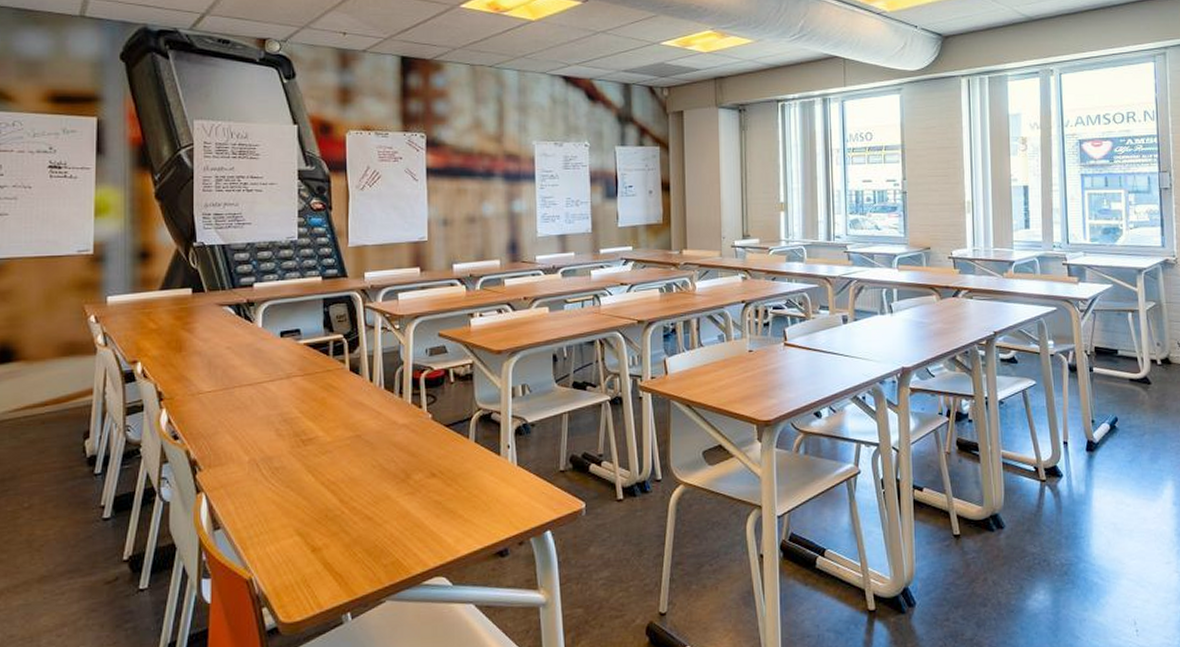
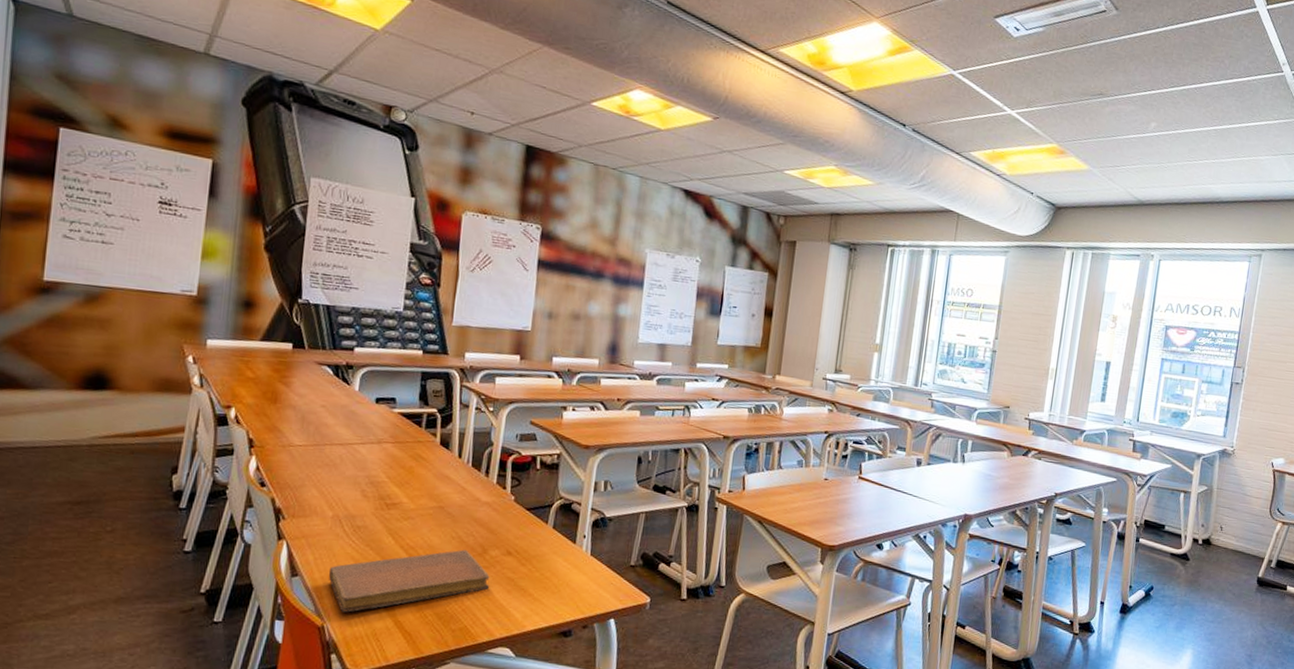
notebook: none [251,477,416,561] -> present [328,549,490,613]

